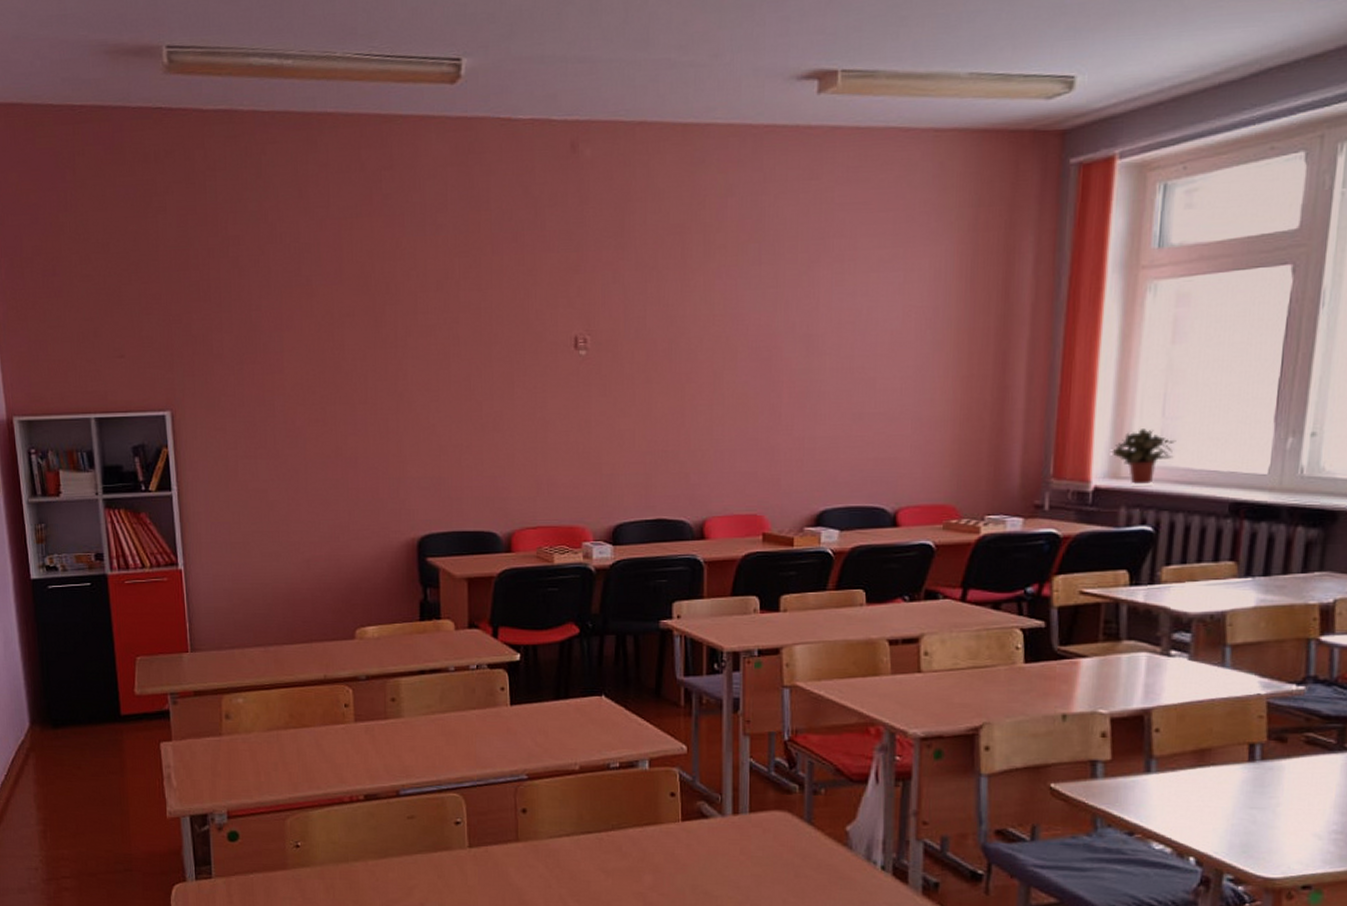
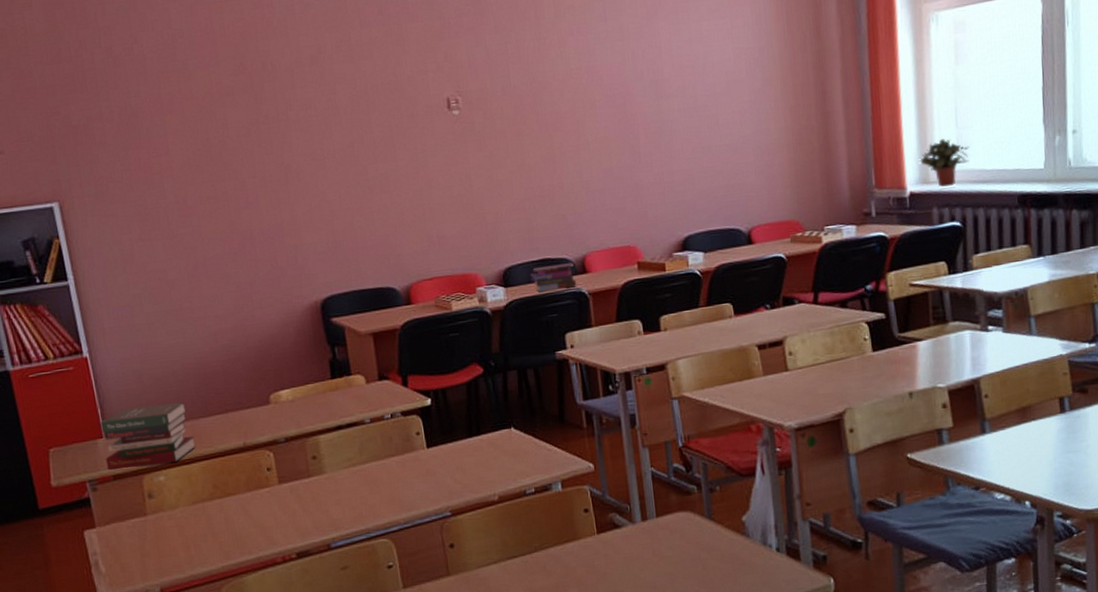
books: none [188,626,277,687] -> present [100,402,196,470]
books: none [642,526,692,555] -> present [530,263,577,293]

